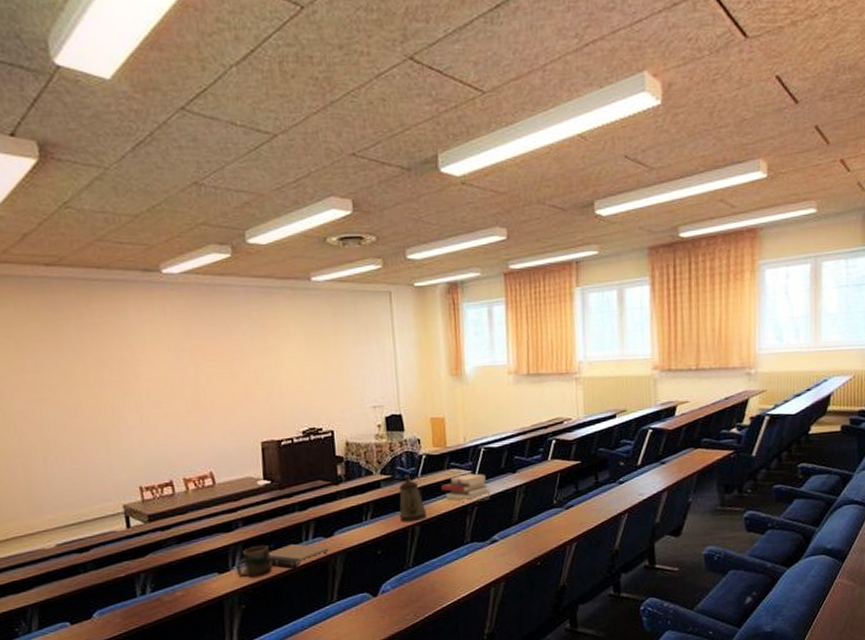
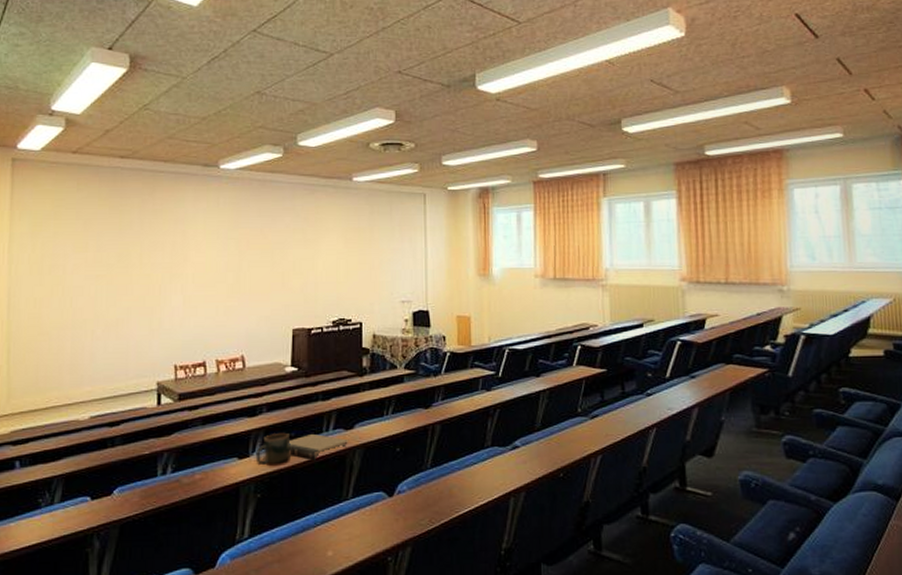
coffee pot: present [399,475,427,523] -> none [420,371,448,421]
books: present [441,473,490,503] -> none [464,374,513,405]

